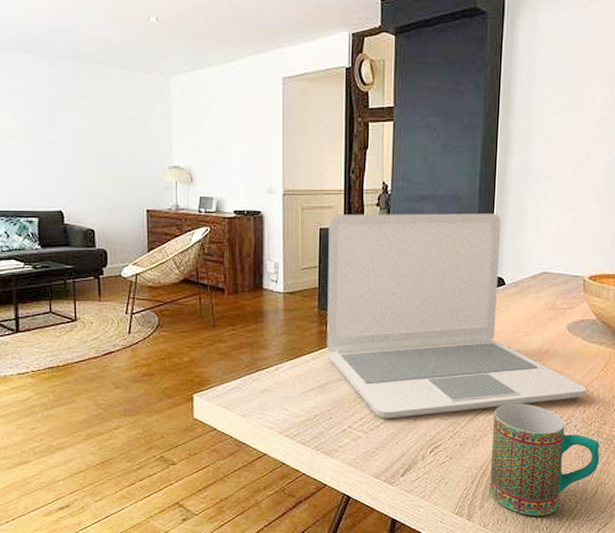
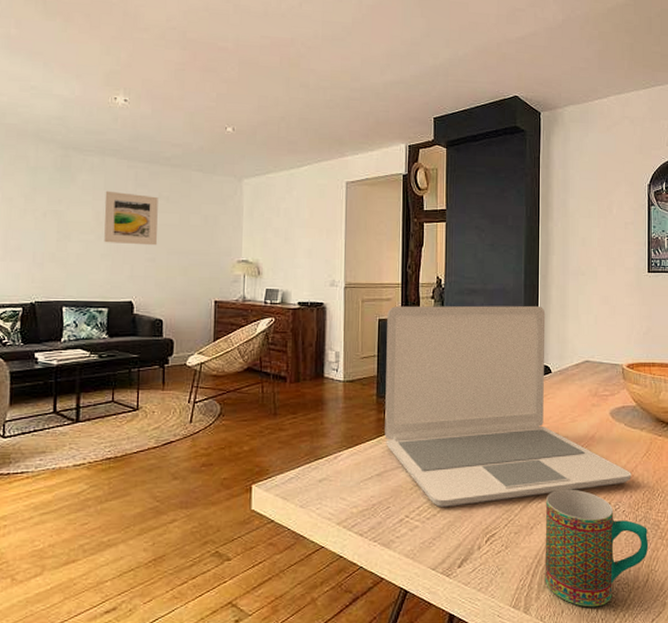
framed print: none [25,92,84,151] -> present [104,190,158,246]

